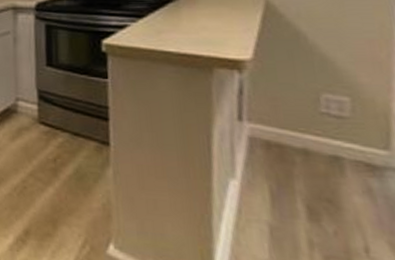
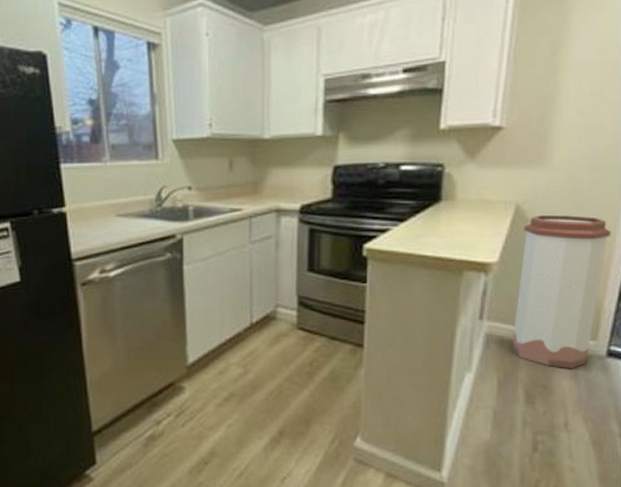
trash can: none [278,9,387,183] -> present [512,214,611,370]

